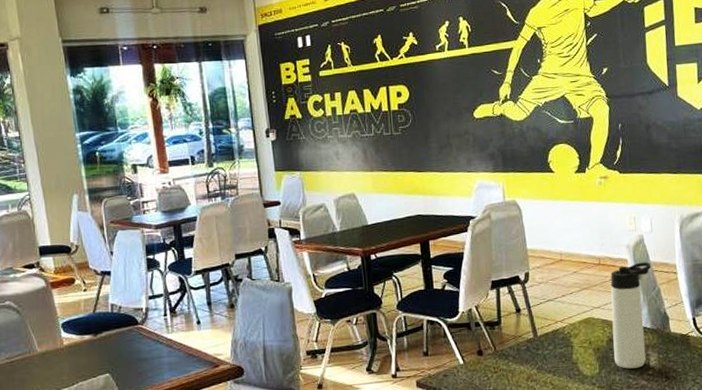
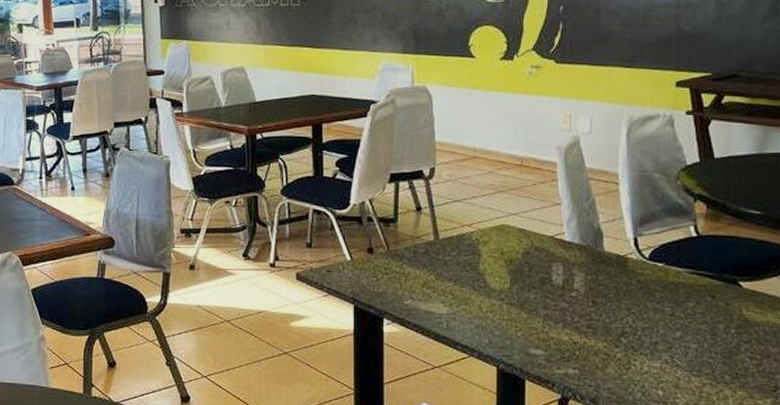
thermos bottle: present [610,262,652,369] -> none [529,167,587,288]

